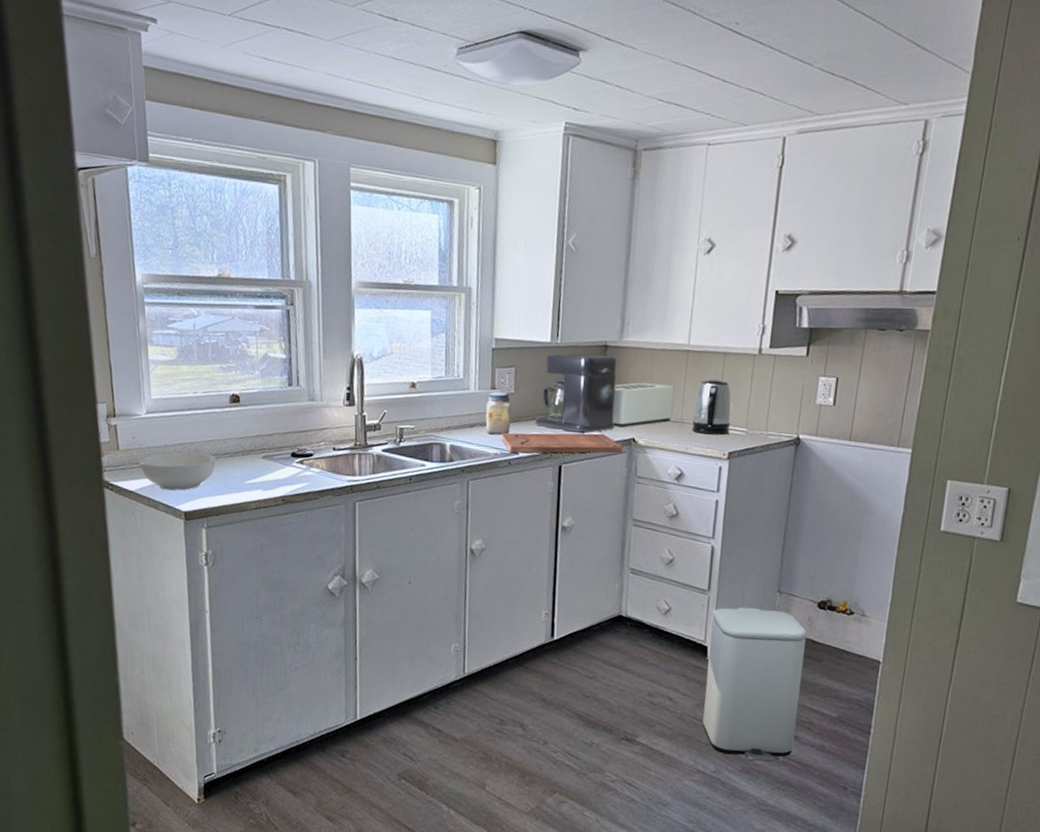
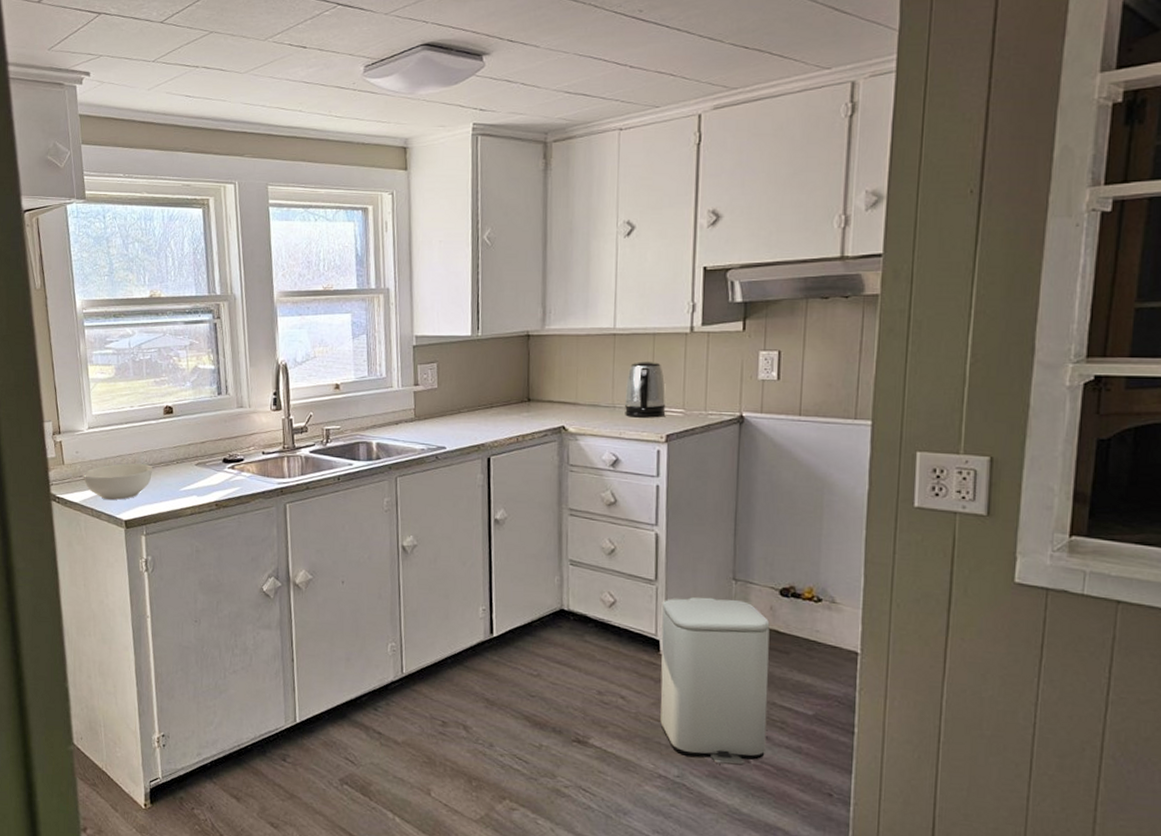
jar: present [485,392,511,435] -> none [410,388,436,431]
cutting board: present [500,432,623,454] -> none [426,423,553,448]
coffee maker: present [535,353,617,433] -> none [461,344,543,424]
toaster: present [612,382,675,428] -> none [539,369,603,416]

